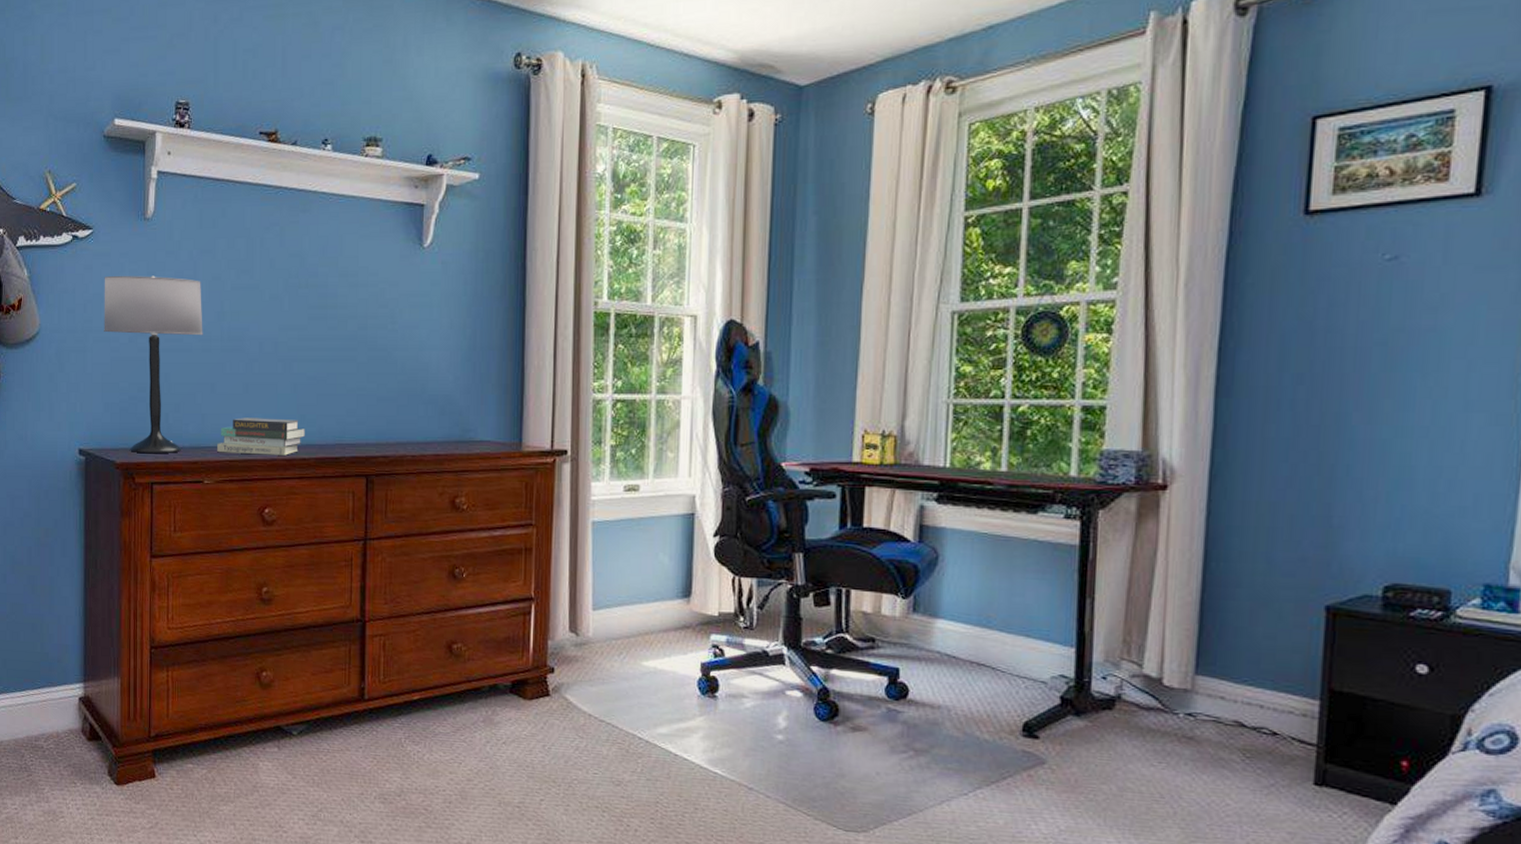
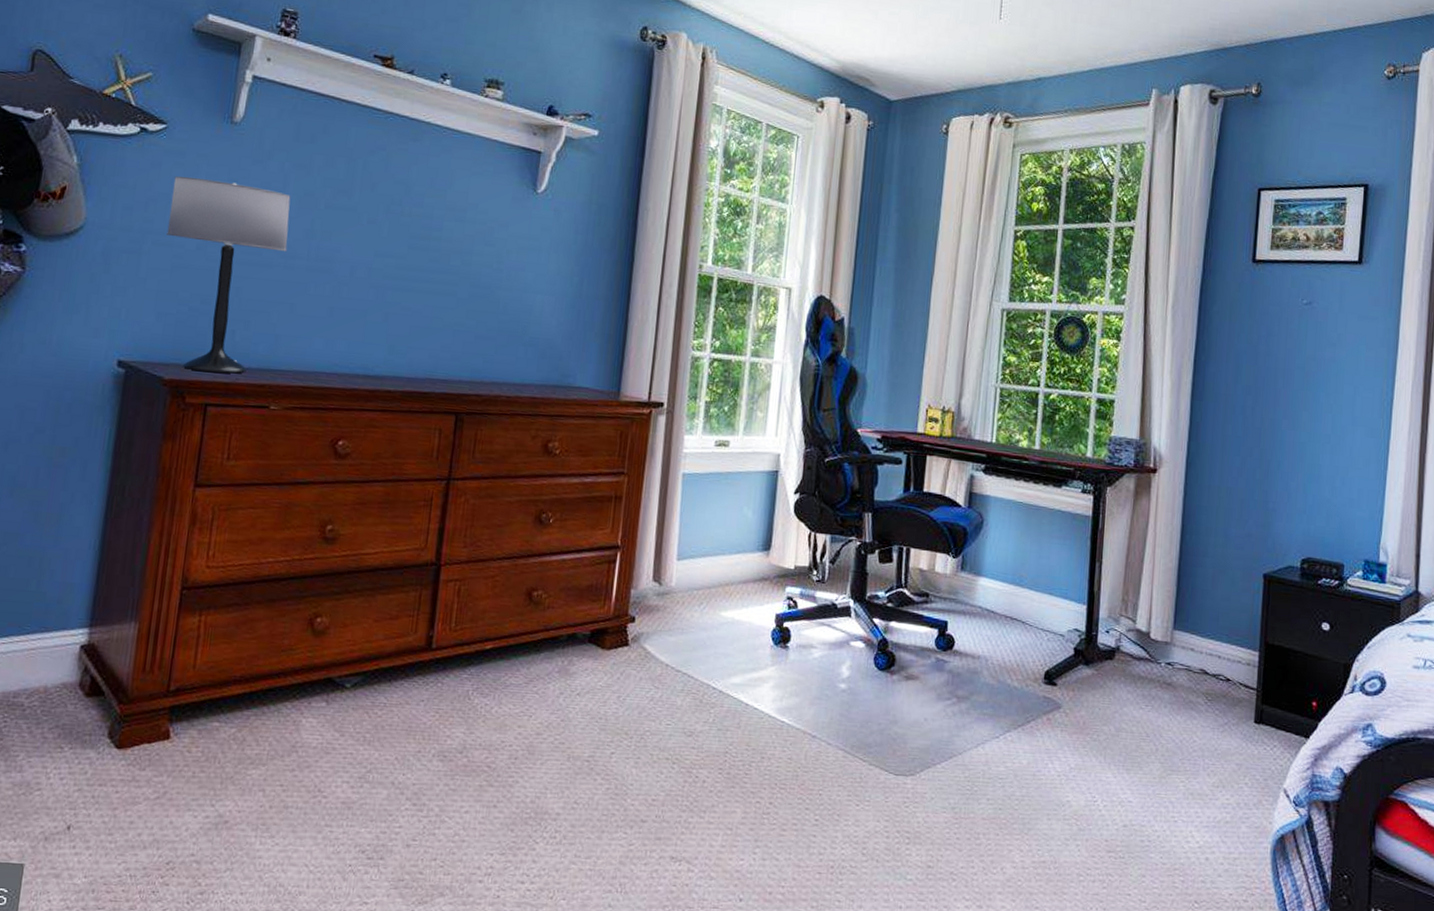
books: present [217,418,305,455] -> none [290,342,393,386]

